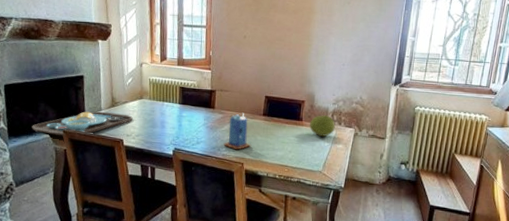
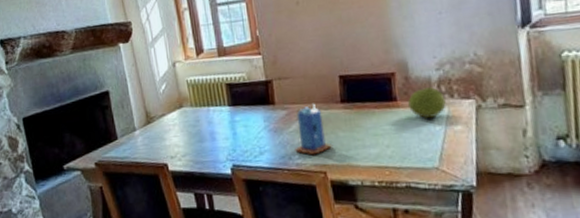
platter: present [32,111,133,136] -> none [59,130,175,171]

